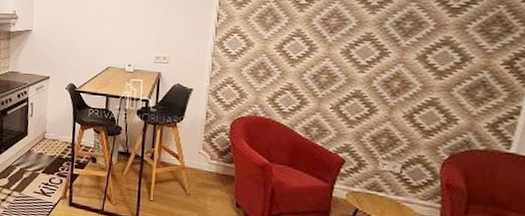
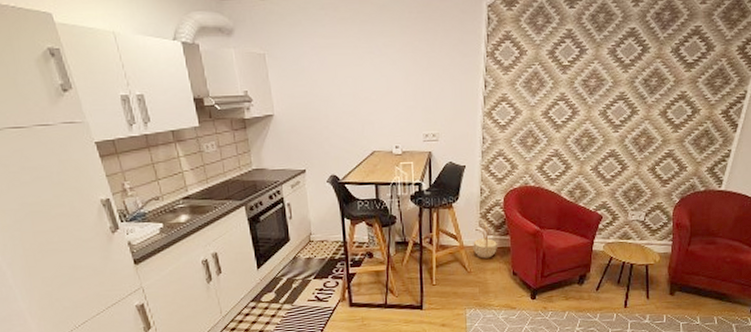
basket: none [194,145,220,184] -> present [473,221,497,259]

